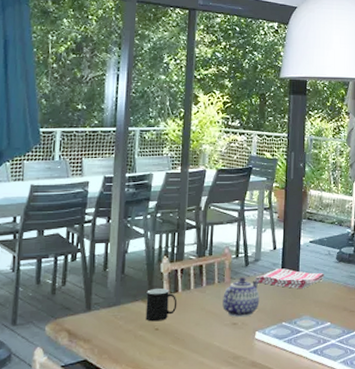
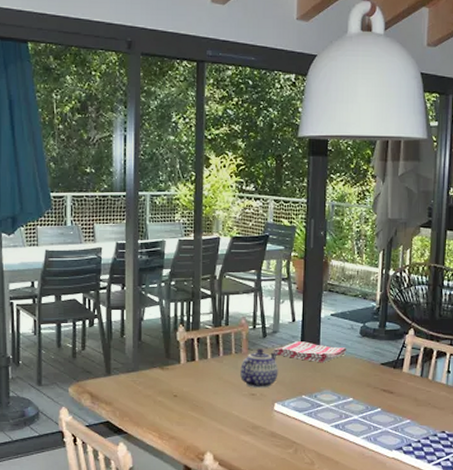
cup: present [145,289,178,322] -> none [164,357,195,389]

